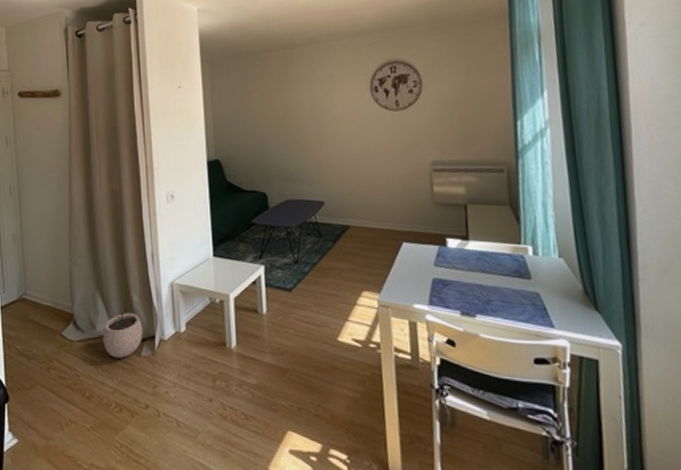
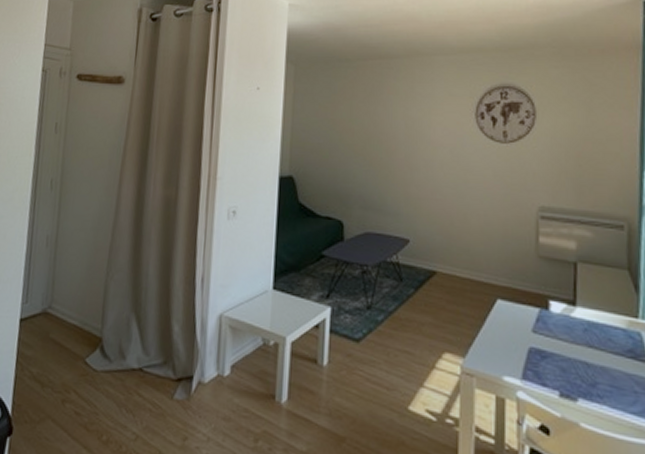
plant pot: present [103,307,143,358] -> none [131,336,181,399]

